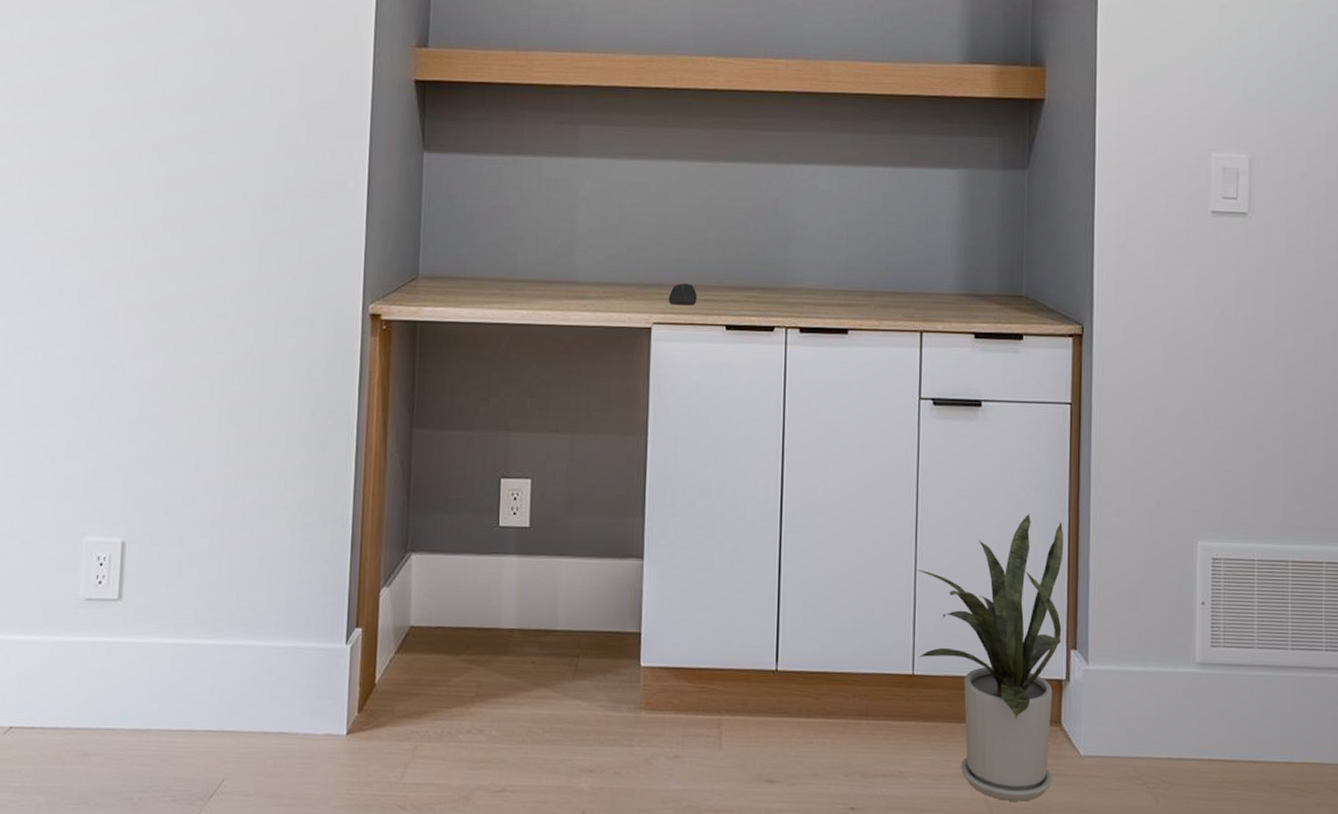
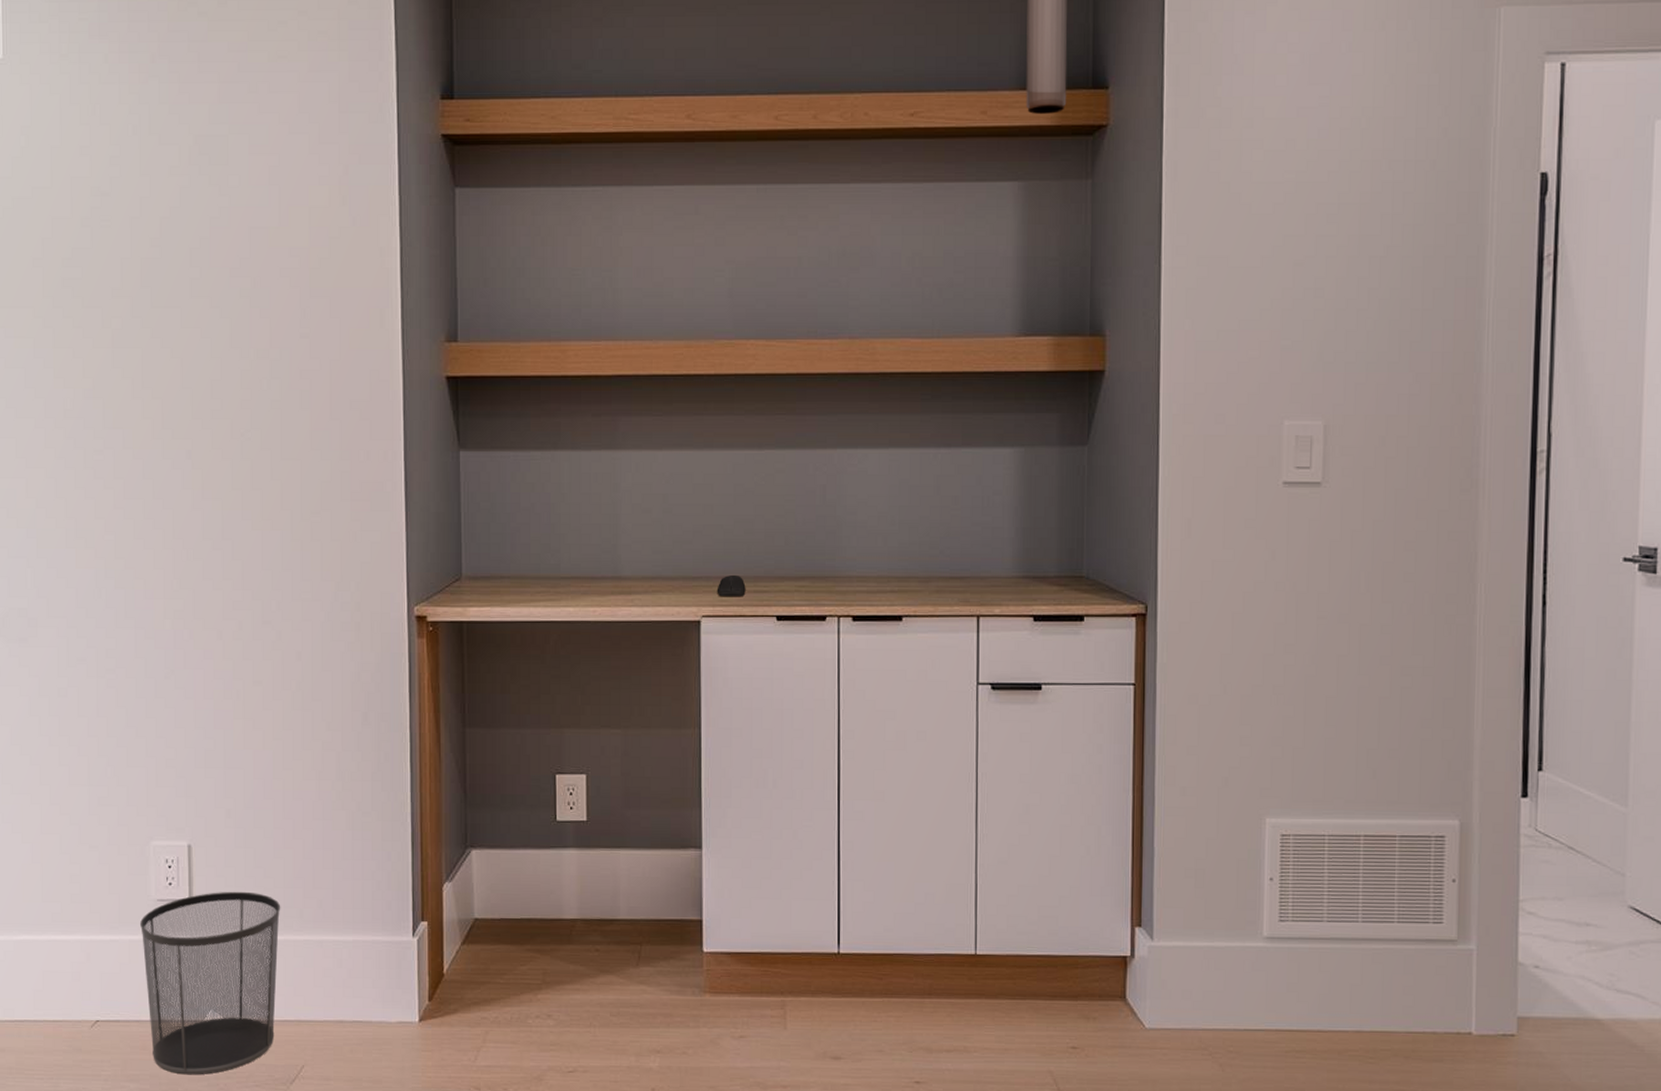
waste bin: none [65,591,213,788] -> present [140,891,281,1075]
house plant: present [916,513,1064,802] -> none [977,795,1128,1073]

